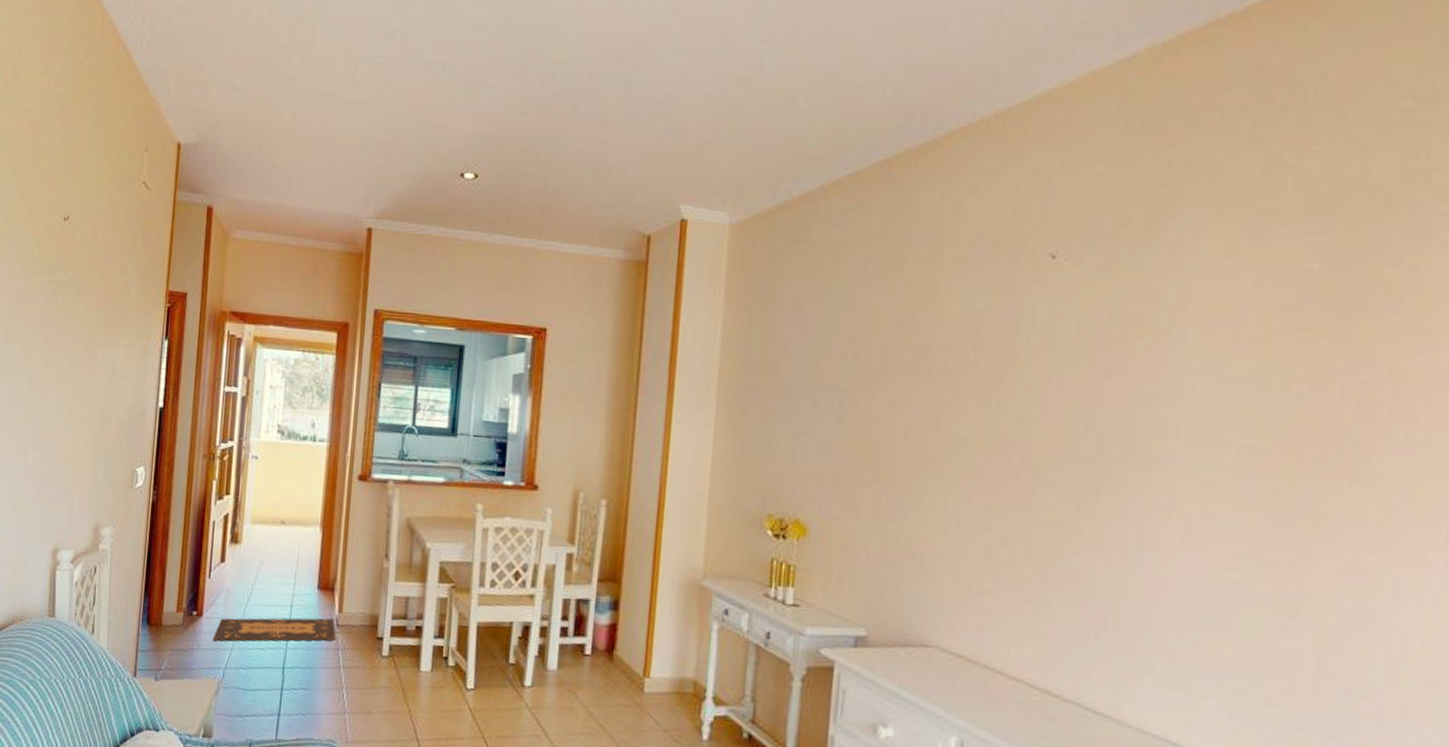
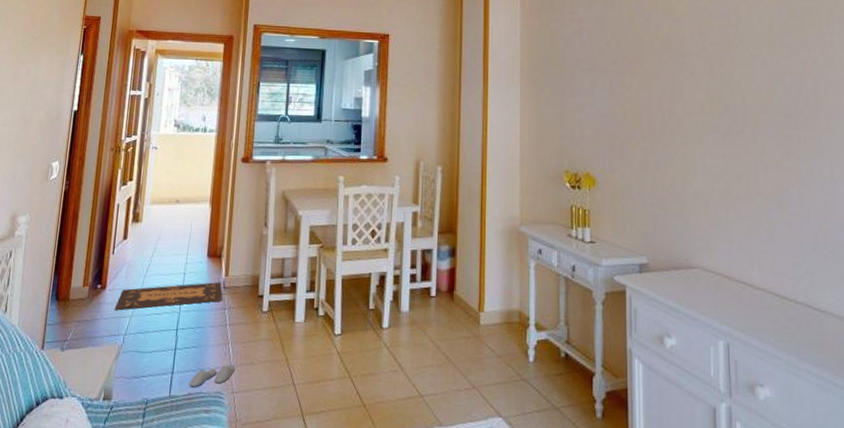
slippers: none [297,712,350,733] -> present [189,365,235,388]

